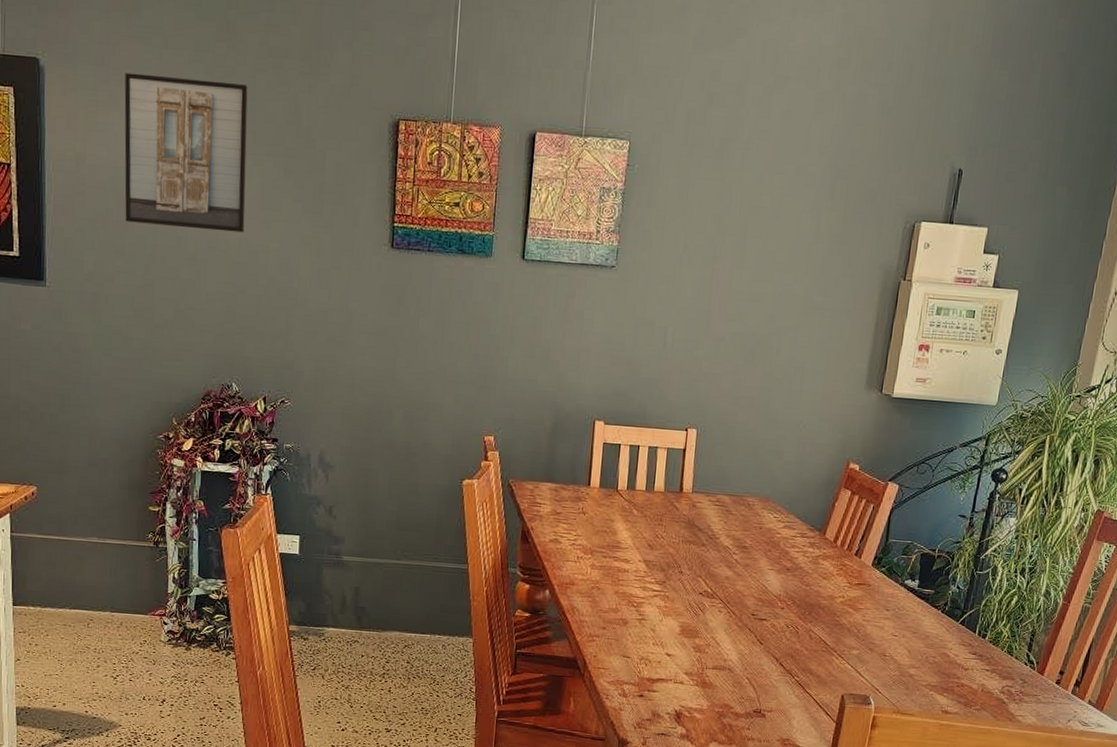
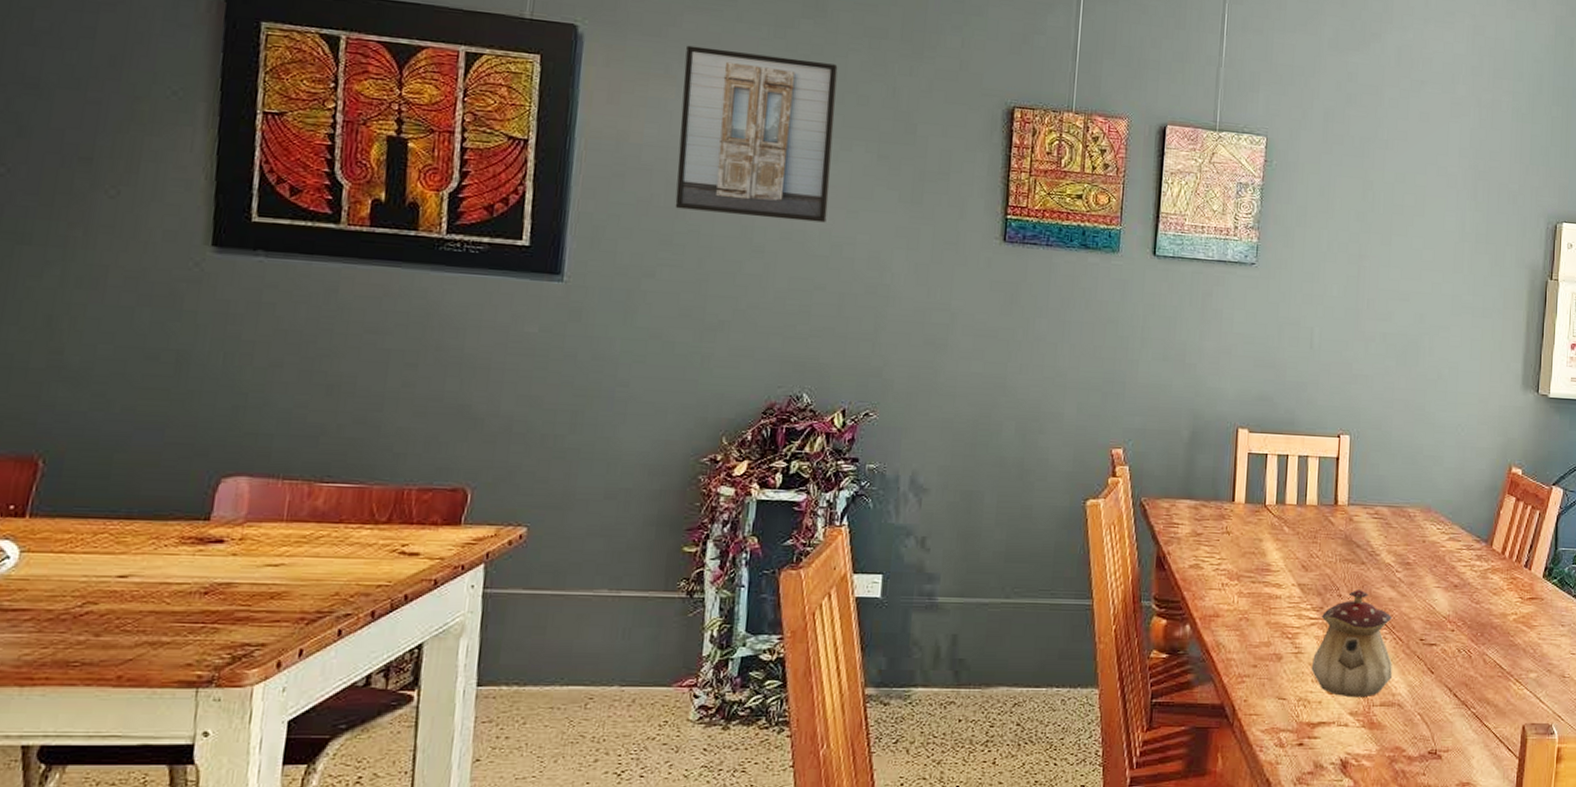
teapot: none [652,568,727,661] -> present [1311,590,1392,698]

